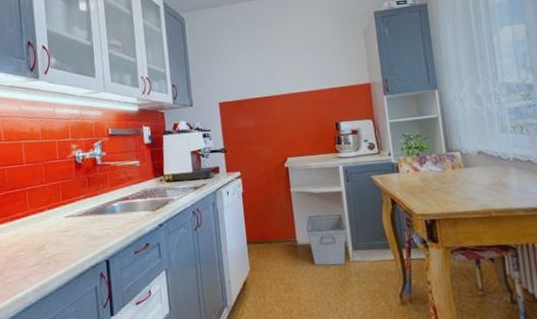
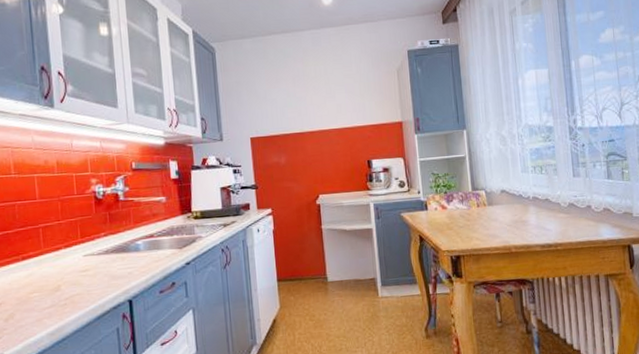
storage bin: present [306,214,346,266] -> none [336,250,375,302]

